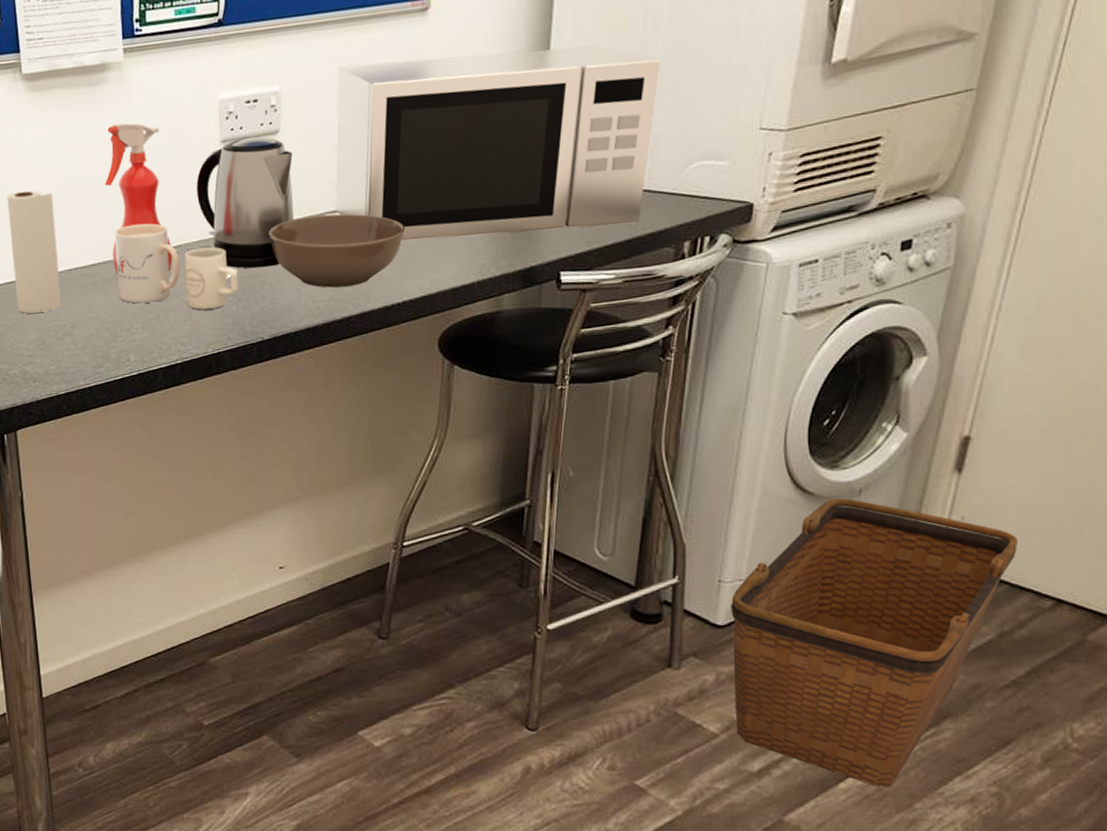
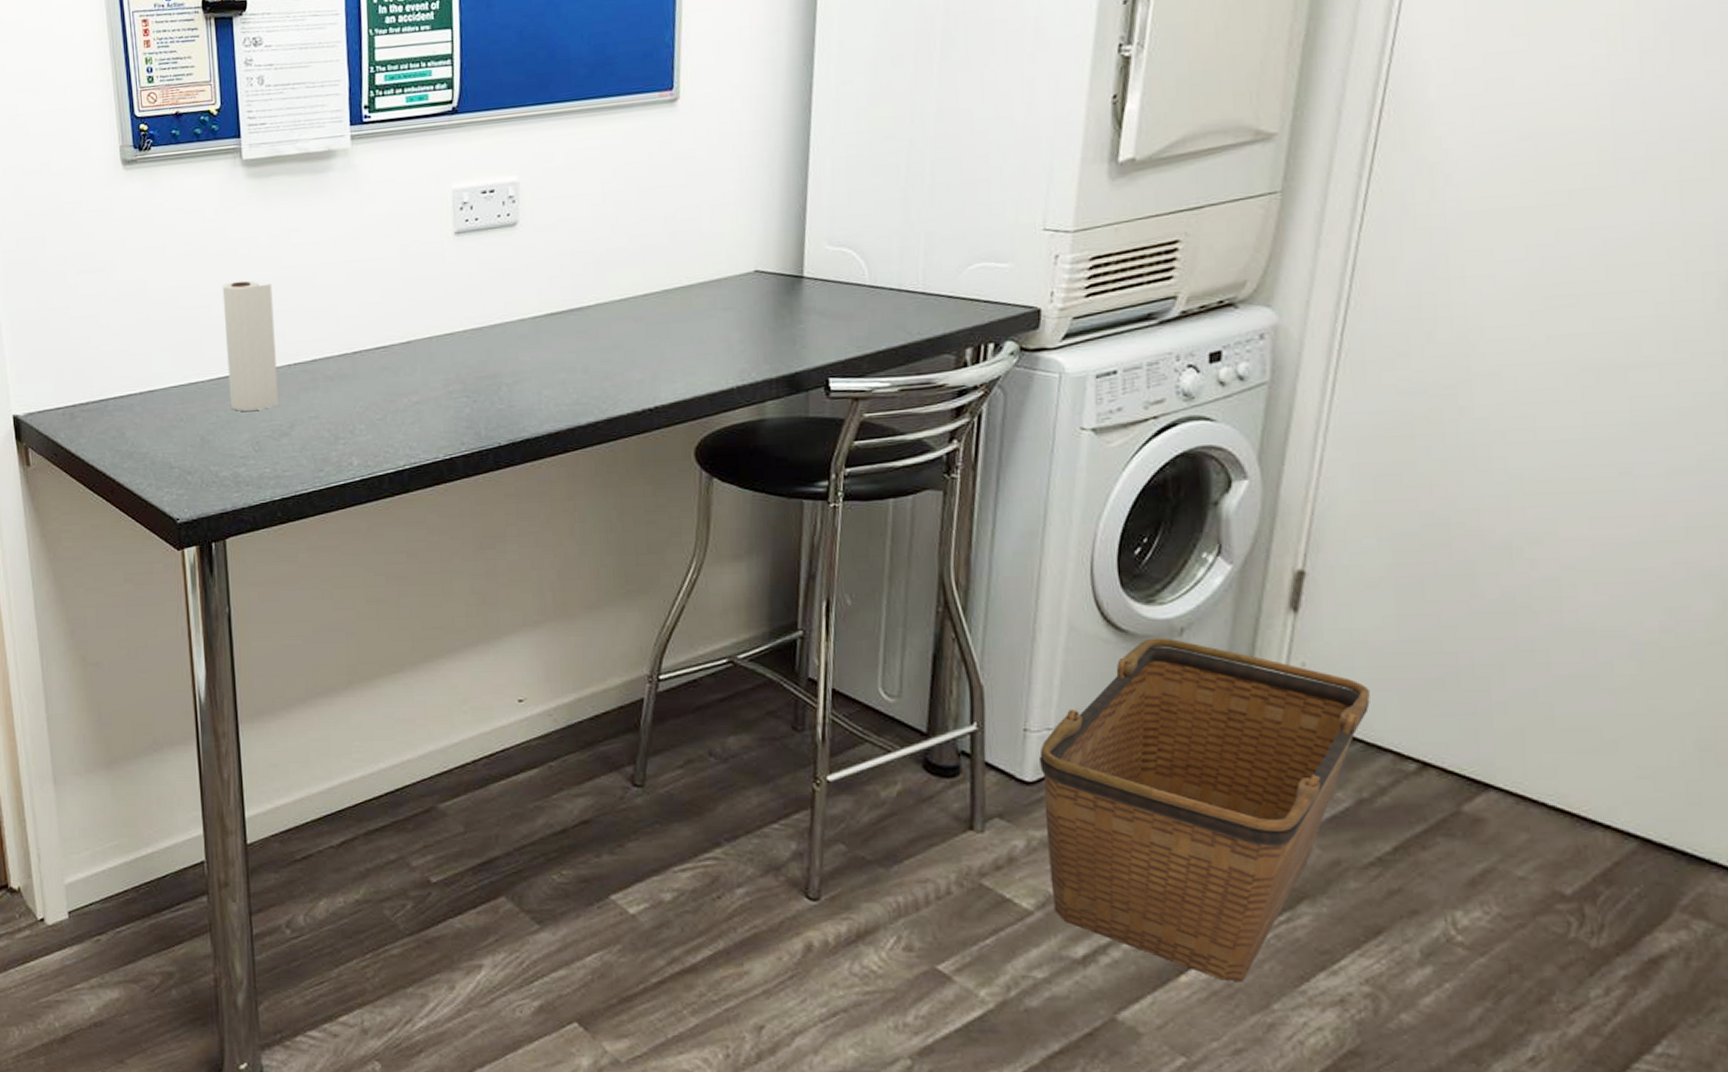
spray bottle: present [105,123,173,275] -> none [329,212,402,372]
mug: present [114,223,180,304] -> none [338,317,409,403]
mug: present [184,247,239,310] -> none [413,344,473,411]
kettle: present [196,136,294,269] -> none [427,228,534,368]
bowl: present [268,213,405,288] -> none [505,311,656,391]
microwave: present [335,45,661,241] -> none [578,140,931,342]

